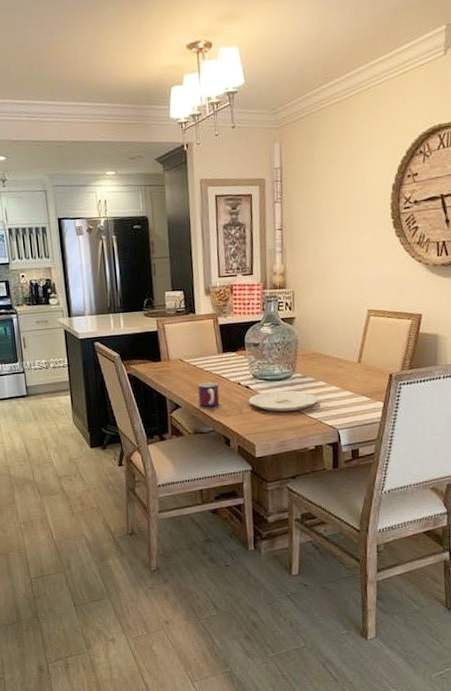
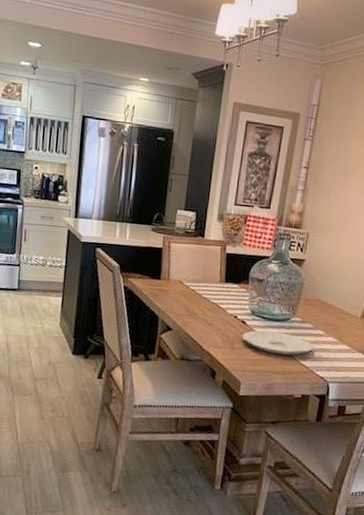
mug: present [197,382,220,407] -> none [191,309,215,336]

